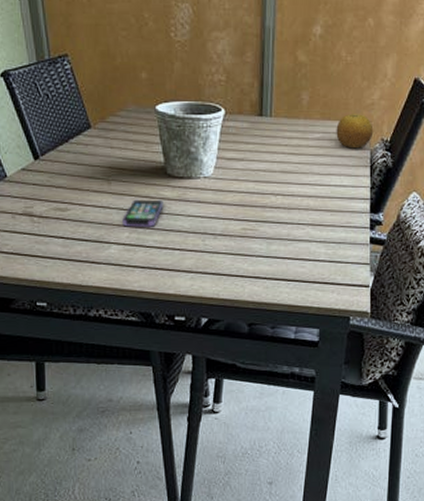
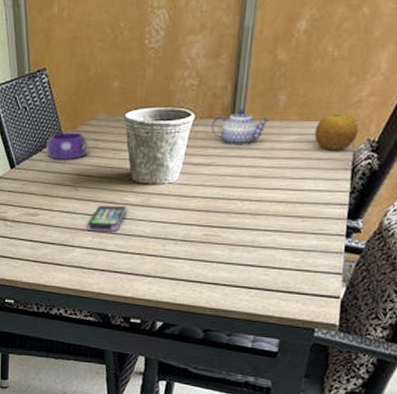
bowl: none [73,122,119,151] -> present [46,132,88,160]
teapot: none [241,106,295,143] -> present [210,109,270,147]

